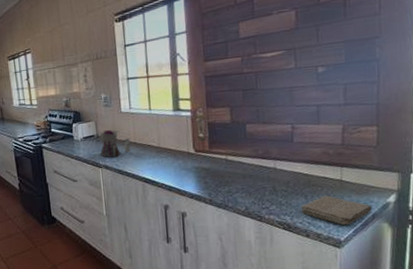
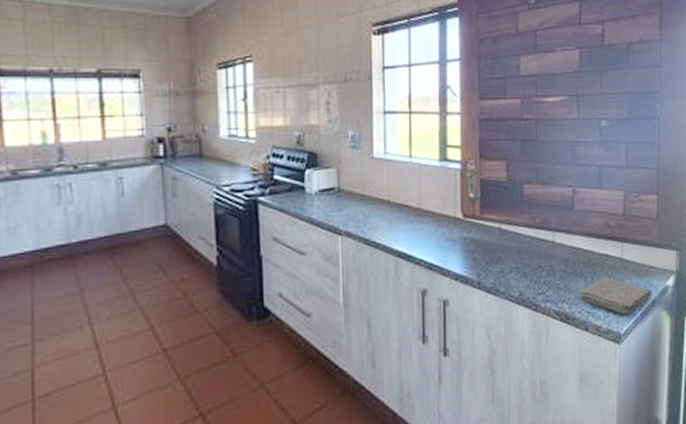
teapot: present [97,130,131,157] -> none [339,182,383,220]

